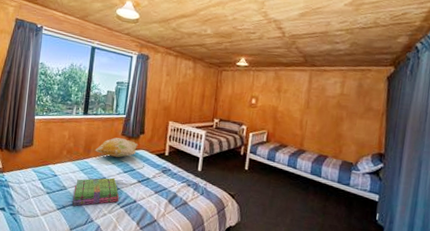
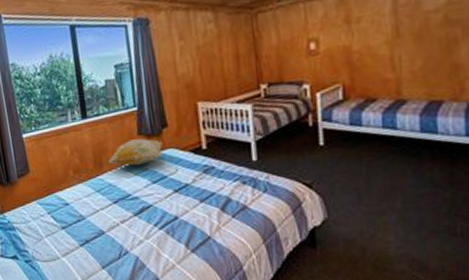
stack of books: present [72,177,119,207] -> none [94,192,155,239]

